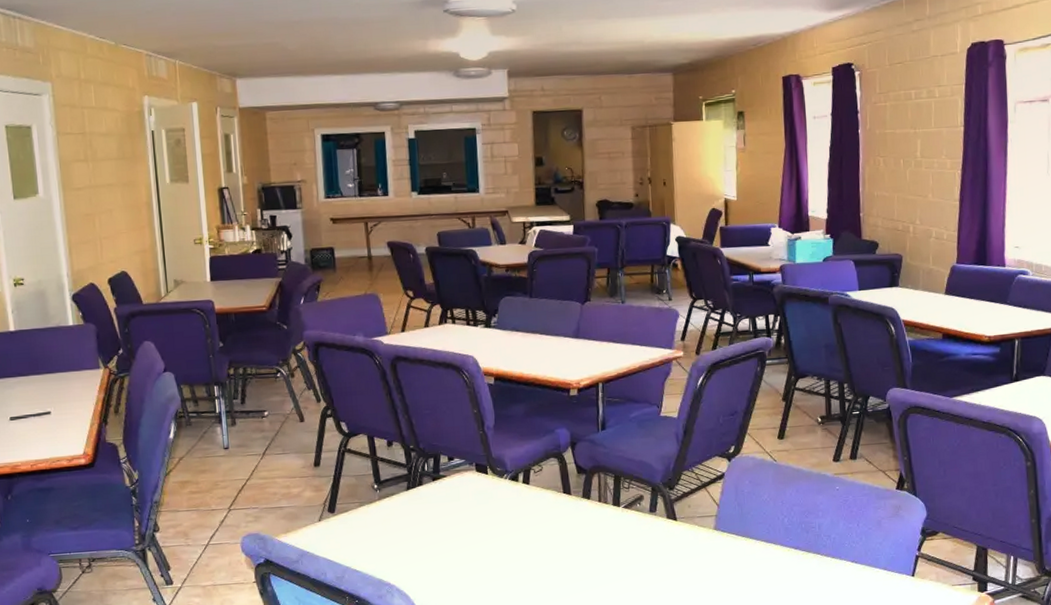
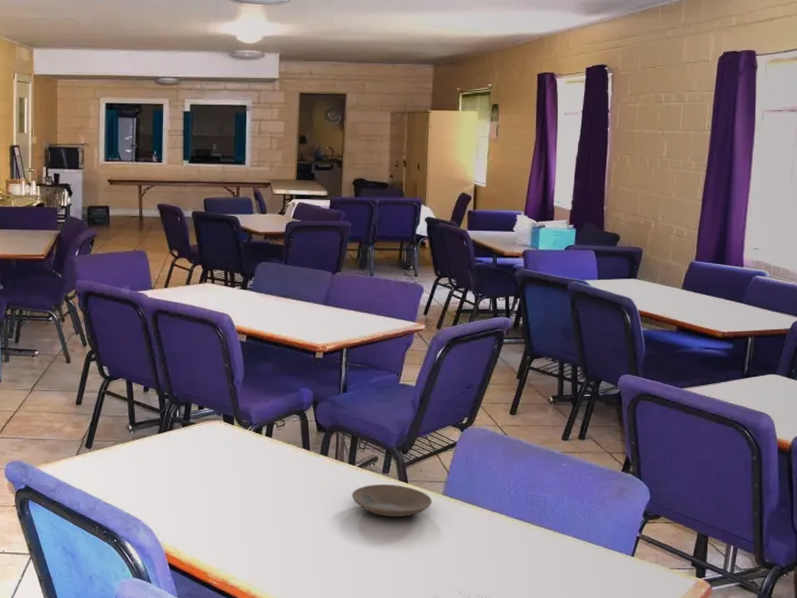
plate: none [618,523,704,558] -> present [352,485,433,517]

